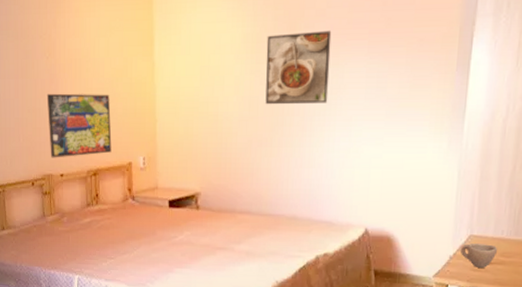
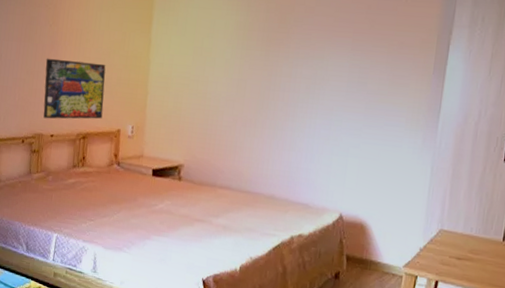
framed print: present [265,30,332,105] -> none [252,25,319,92]
cup: present [460,243,498,268] -> none [430,237,467,263]

